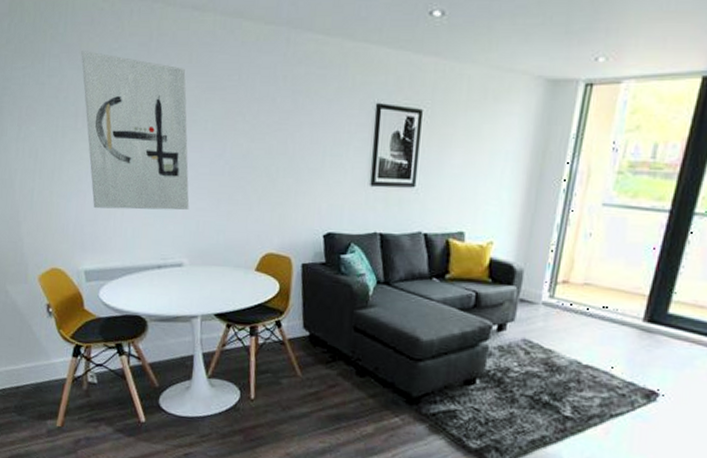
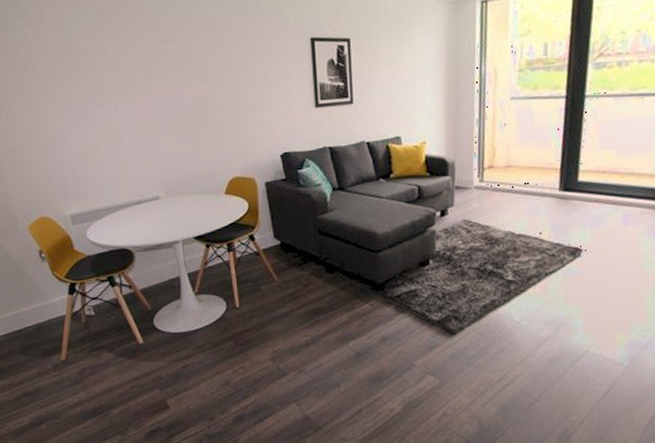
wall art: present [81,51,190,211] -> none [44,22,159,158]

